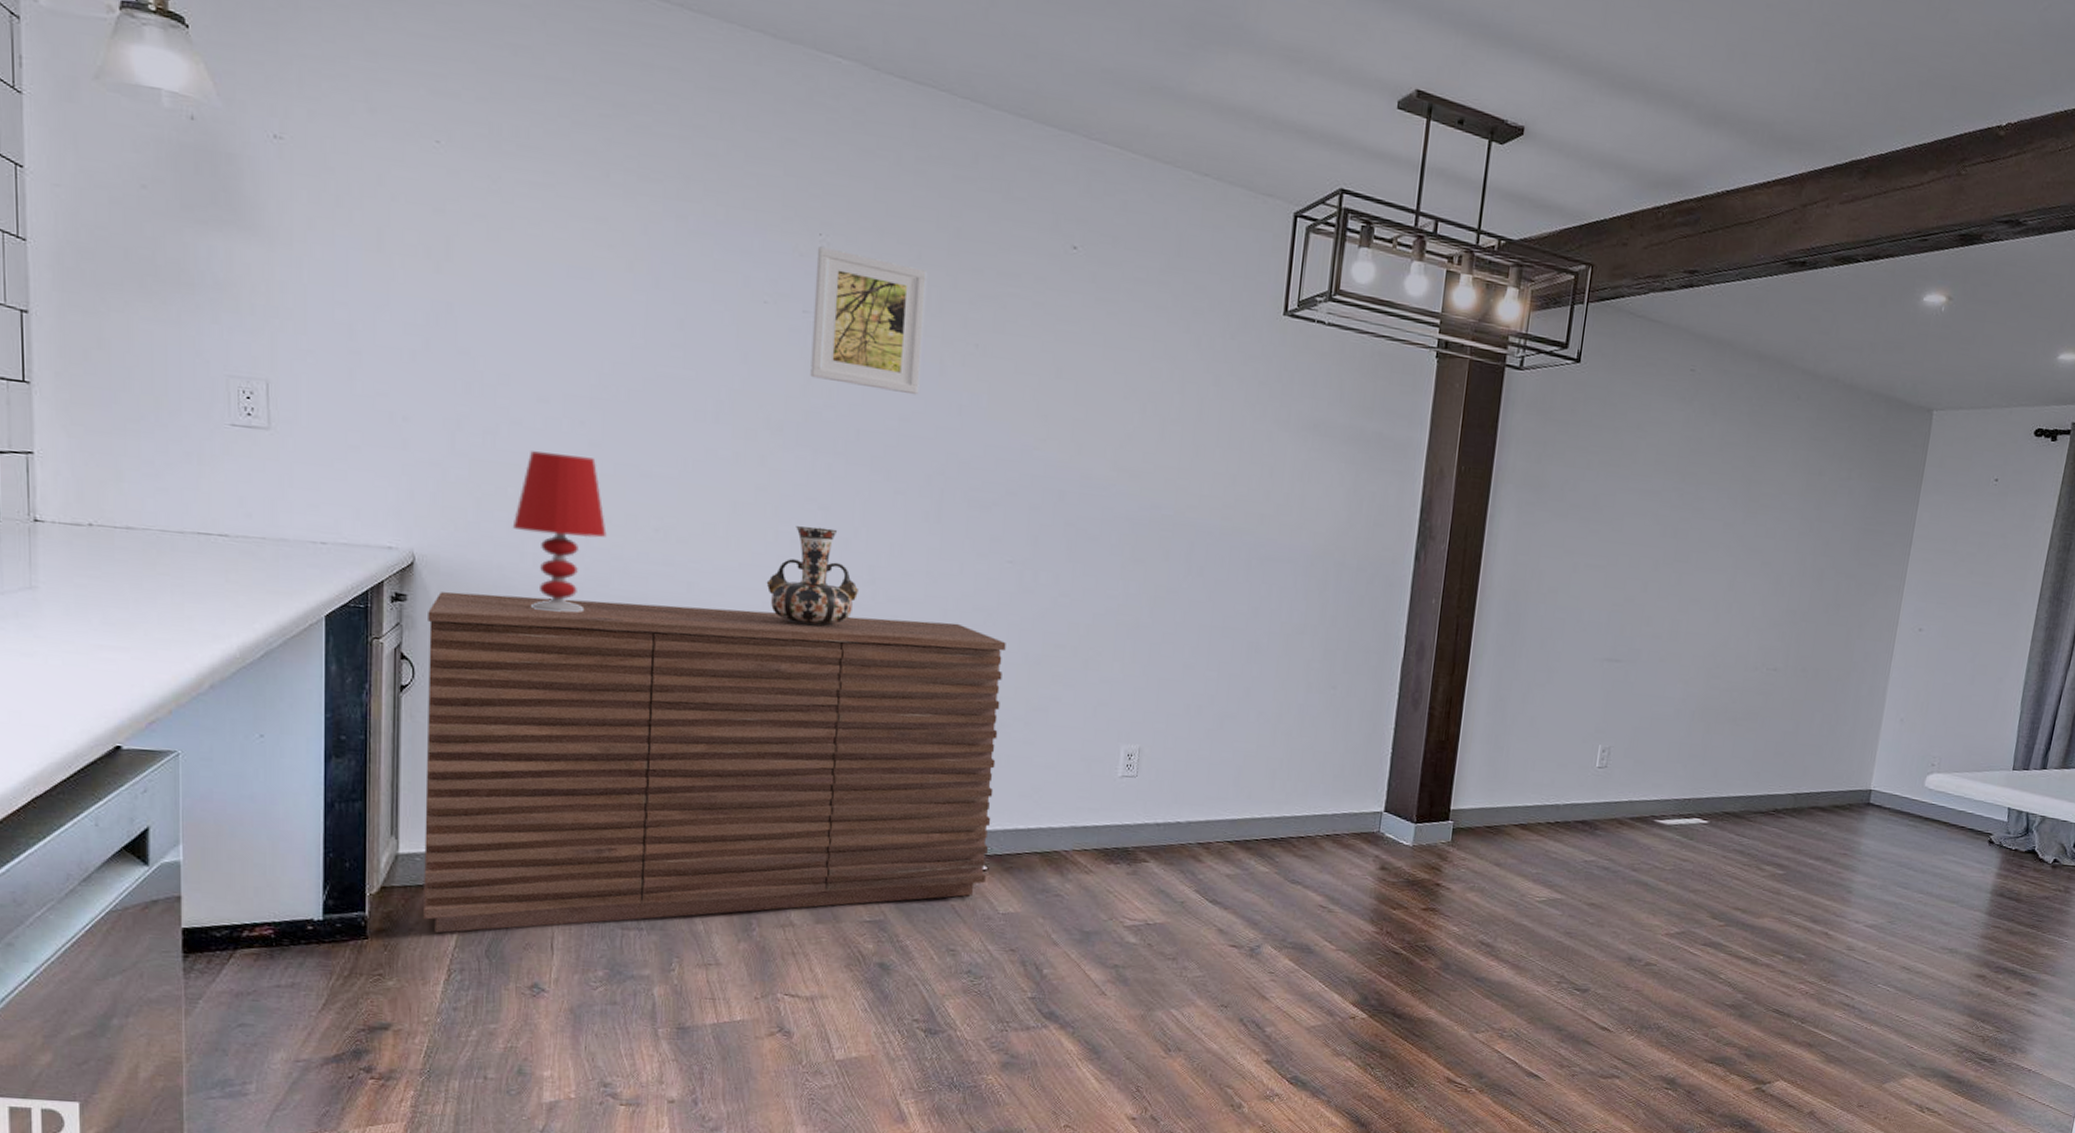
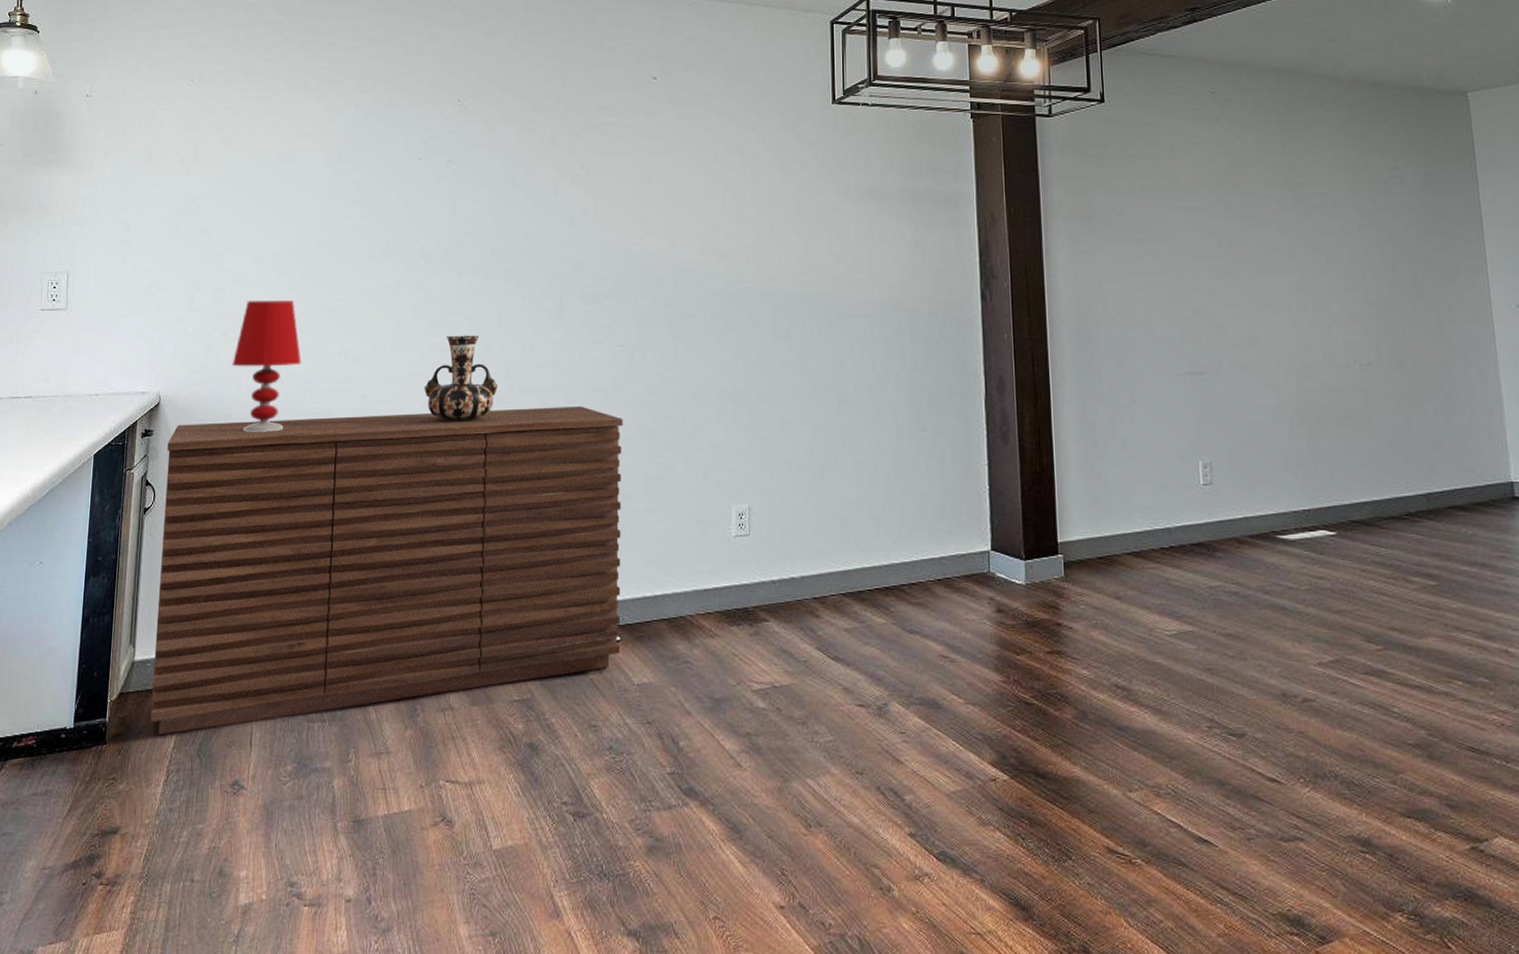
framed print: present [810,246,928,396] -> none [454,109,542,215]

